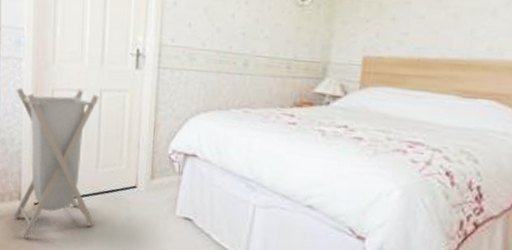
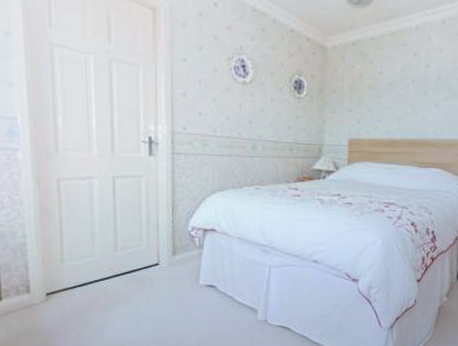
laundry hamper: present [14,87,99,239] -> none [13,178,117,330]

